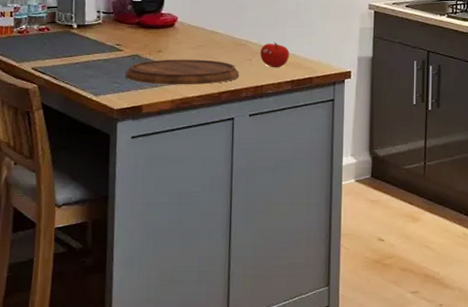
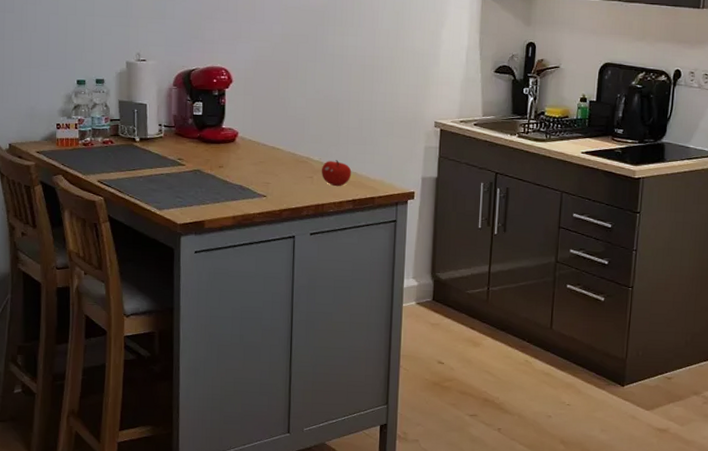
cutting board: present [125,59,239,85] -> none [187,175,300,202]

